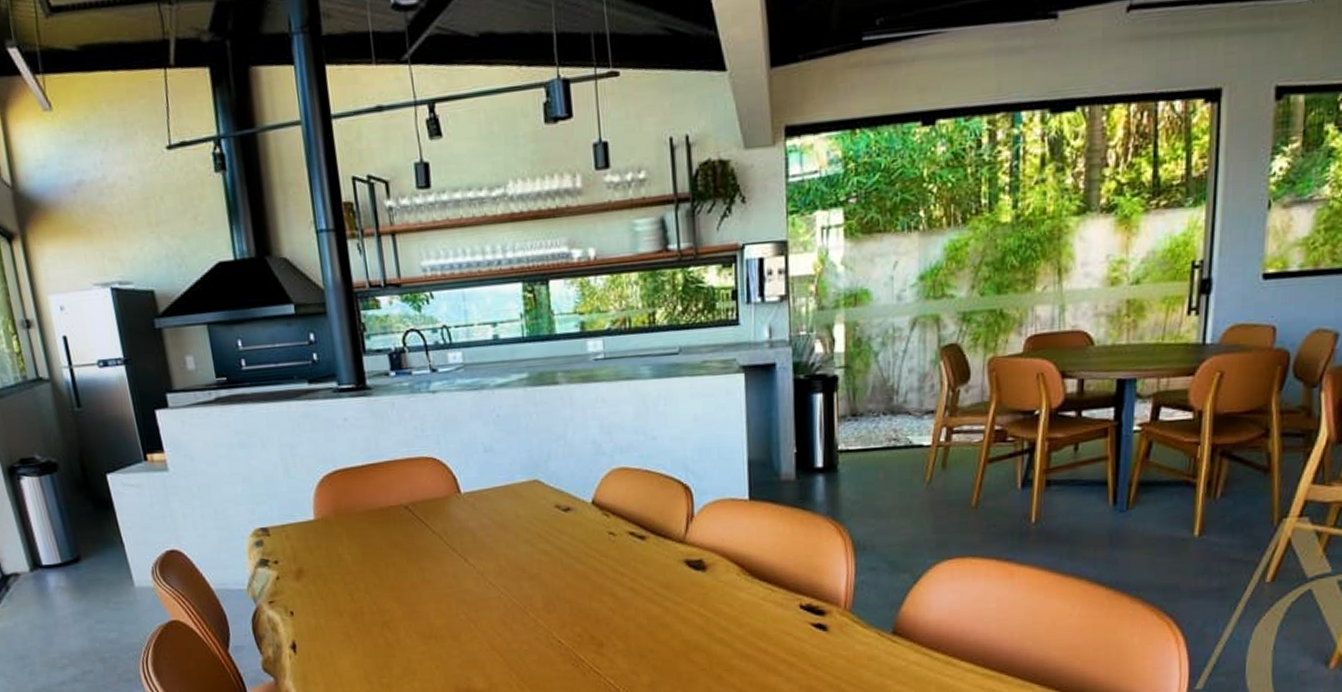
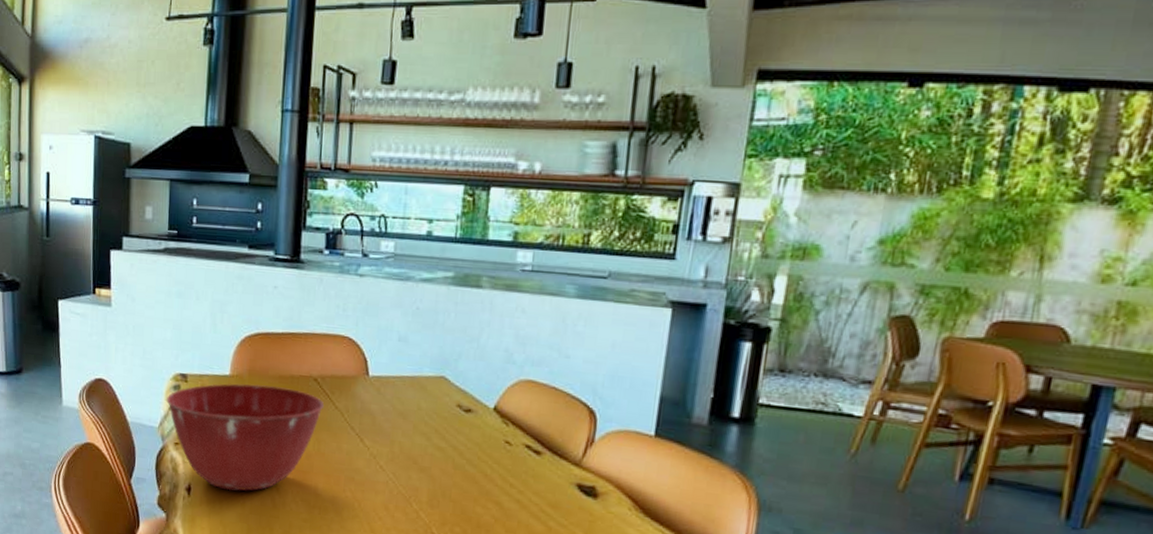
mixing bowl: none [250,521,420,639] -> present [166,384,324,491]

